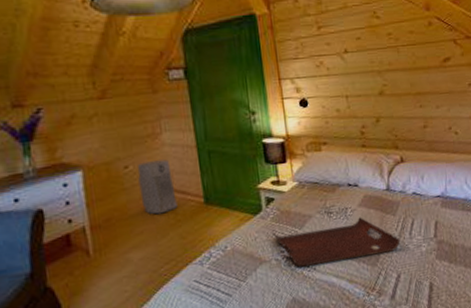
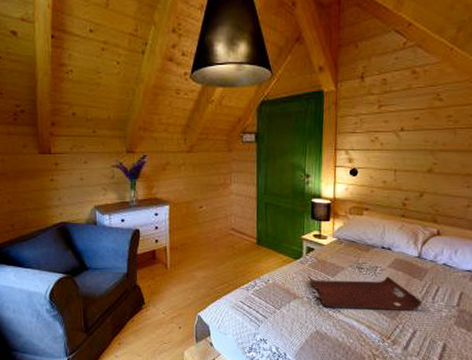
air purifier: present [137,159,178,215] -> none [209,205,235,247]

